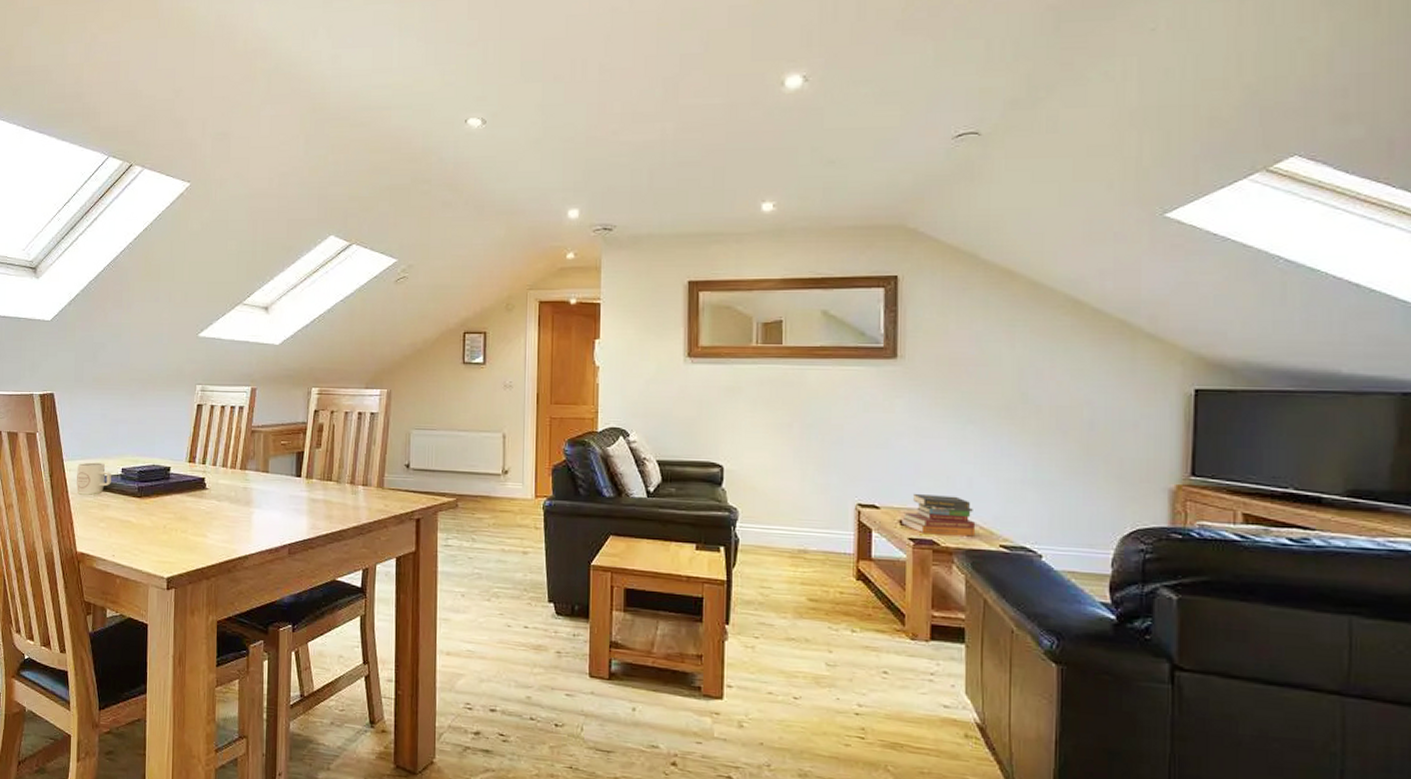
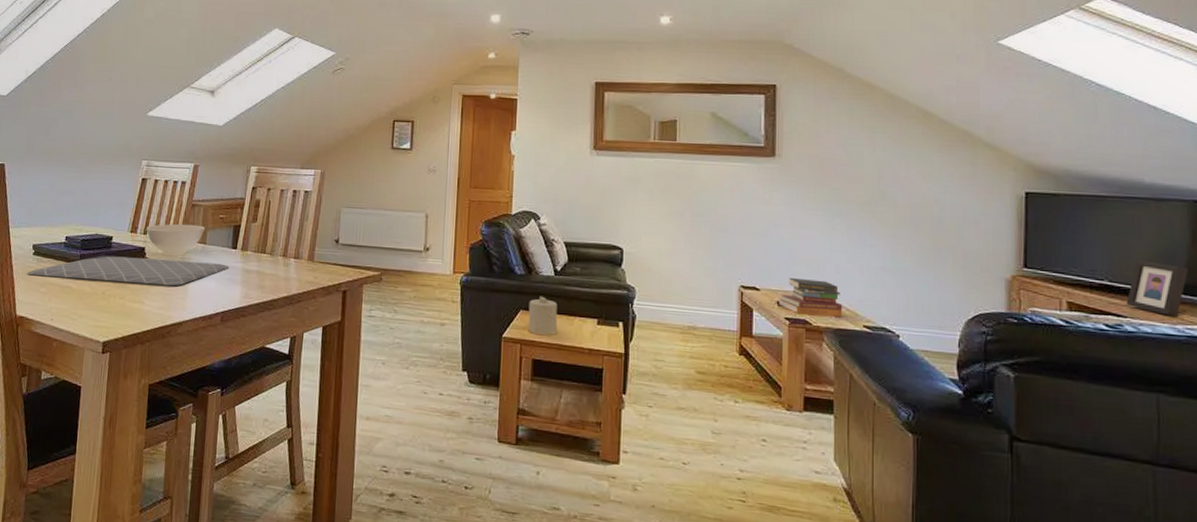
mug: present [77,462,112,495] -> none [20,230,56,261]
placemat: none [85,487,293,518] -> present [27,255,229,287]
bowl: none [205,451,267,487] -> present [146,224,206,257]
candle: none [619,520,652,563] -> present [528,296,558,336]
picture frame: none [1316,463,1394,529] -> present [1127,259,1189,317]

